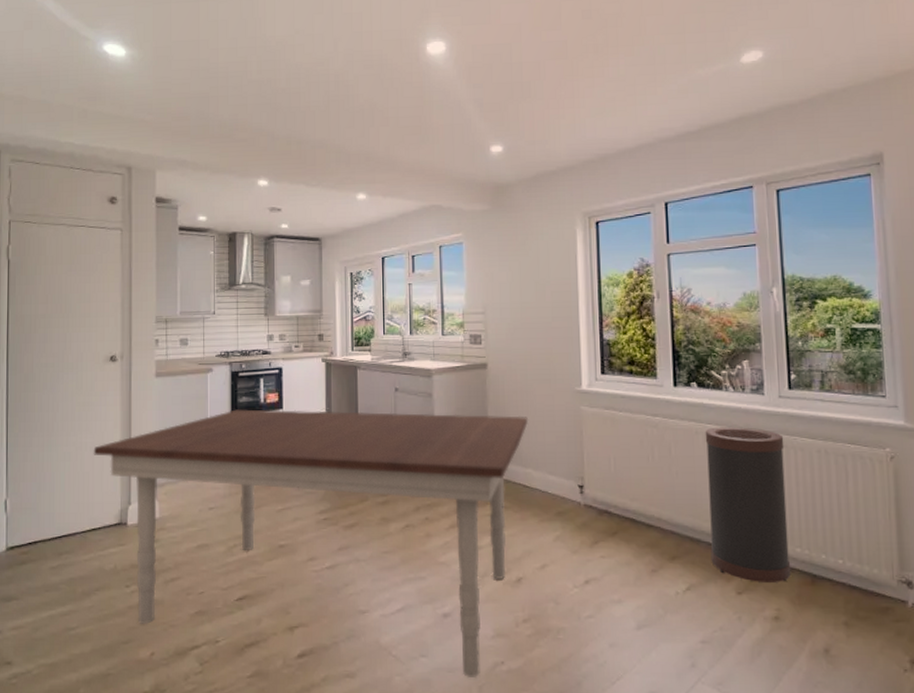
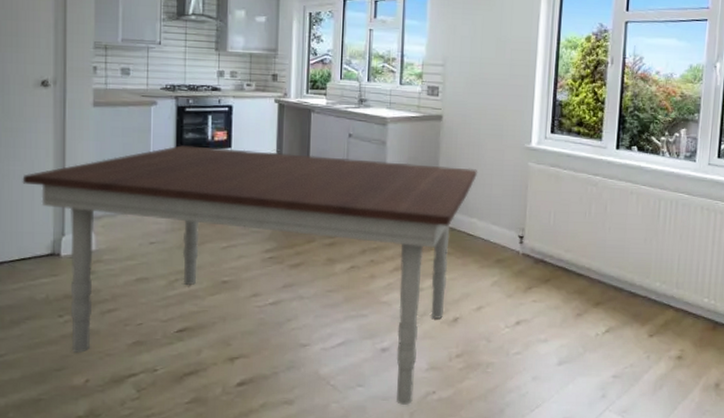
trash can: present [705,427,791,582] -> none [630,189,708,327]

